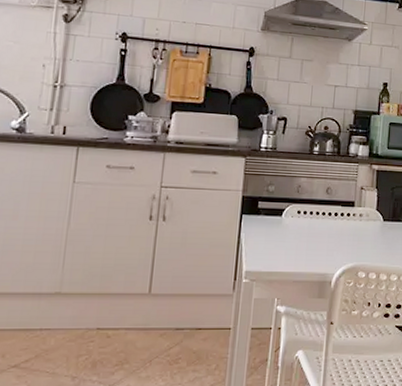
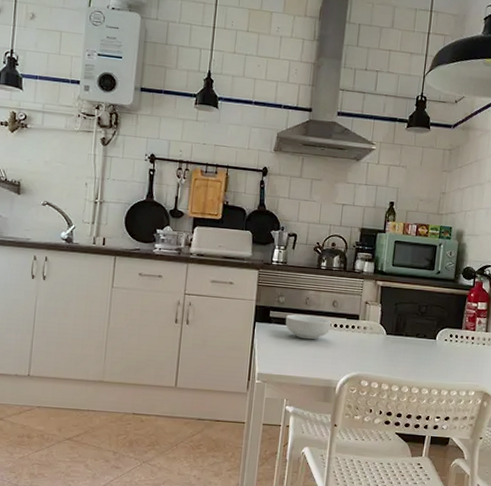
cereal bowl: none [275,204,326,231] -> present [285,314,332,340]

